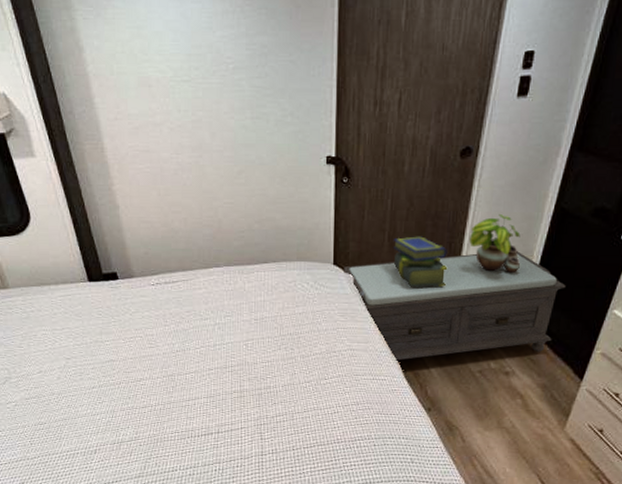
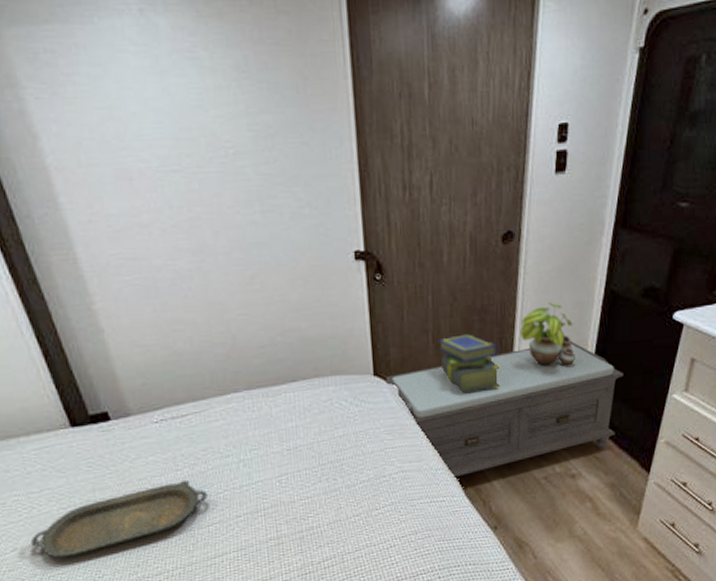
serving tray: none [51,335,188,383] -> present [30,480,208,558]

